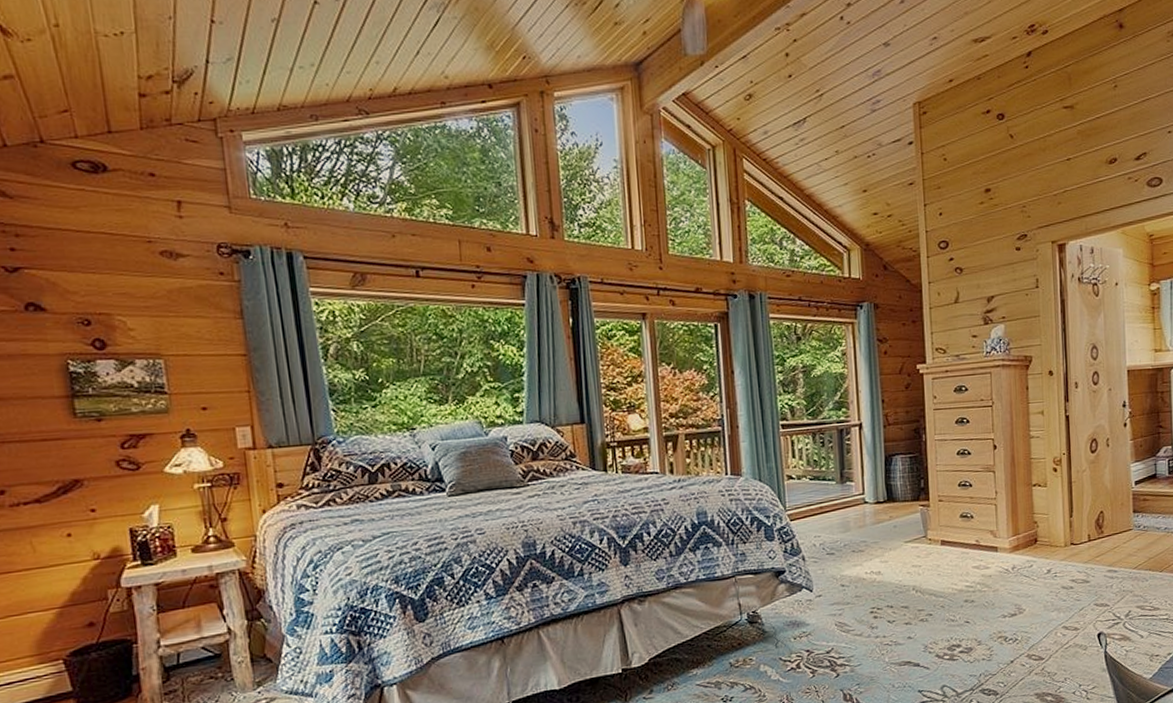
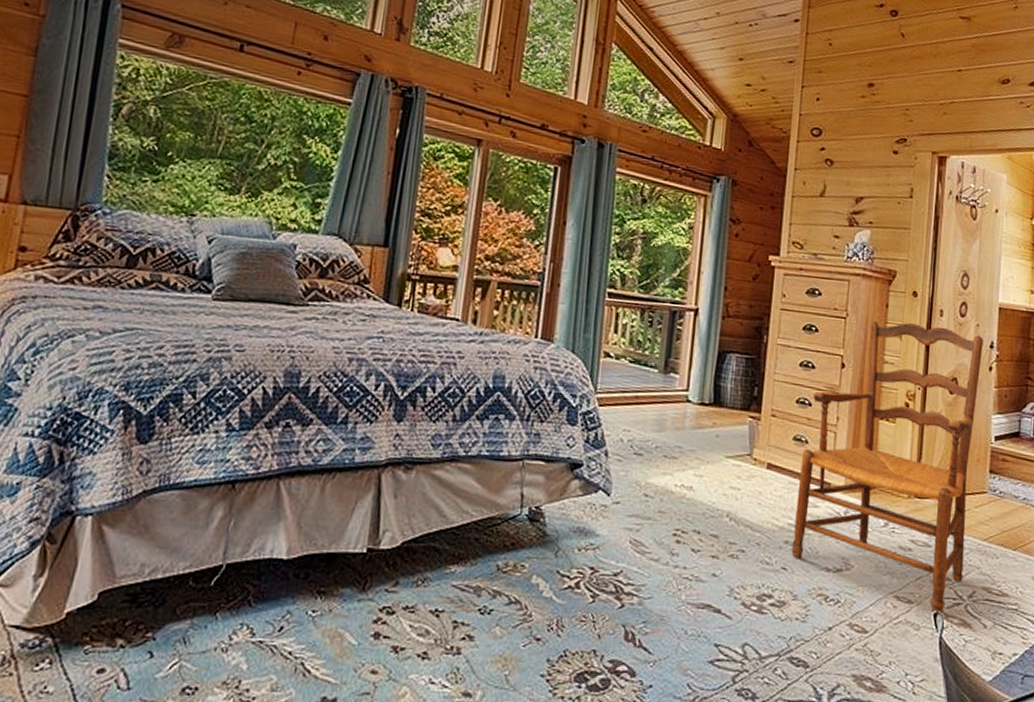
armchair: none [969,397,1119,635] -> present [791,321,983,614]

